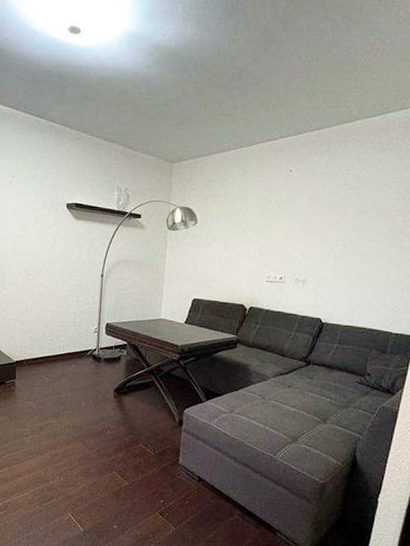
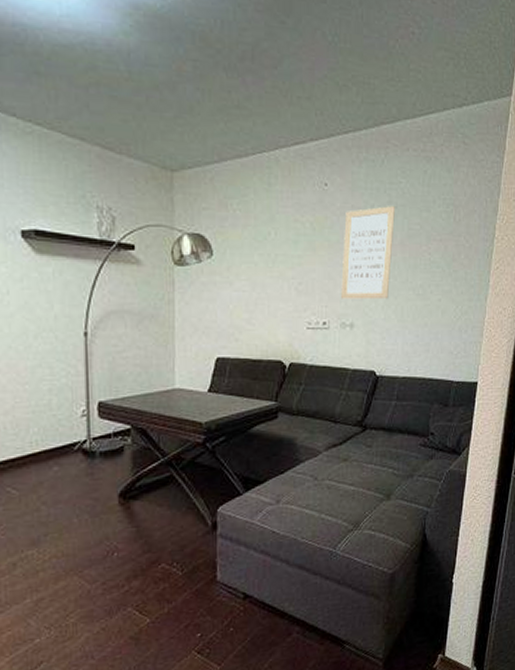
wall art: none [297,188,350,262] -> present [341,206,395,300]

